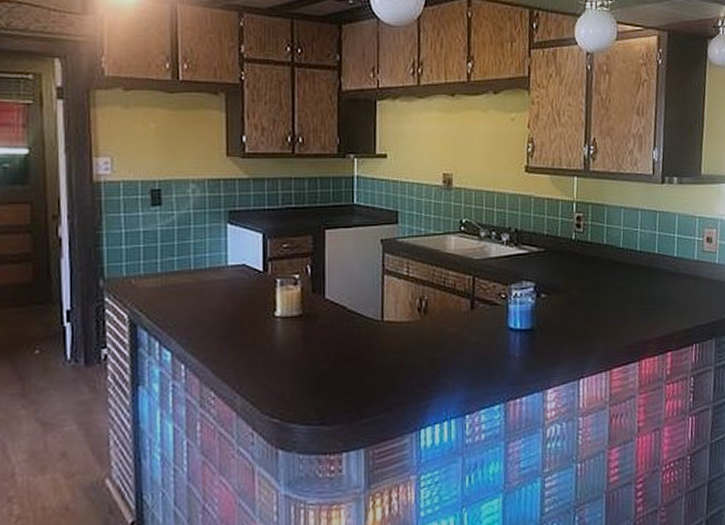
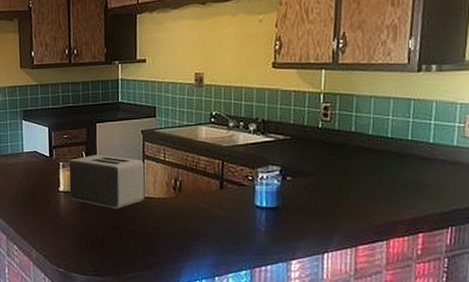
toaster: none [288,269,385,339] -> present [68,155,145,210]

